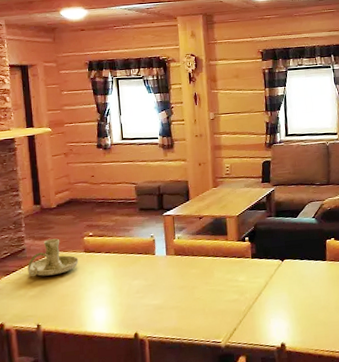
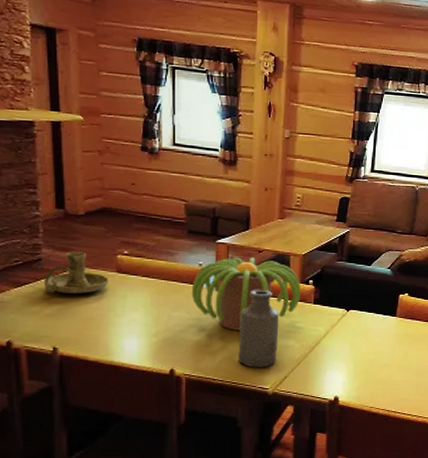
plant: none [146,224,240,291] -> present [191,257,301,330]
bottle: none [189,251,225,324] -> present [238,289,279,368]

